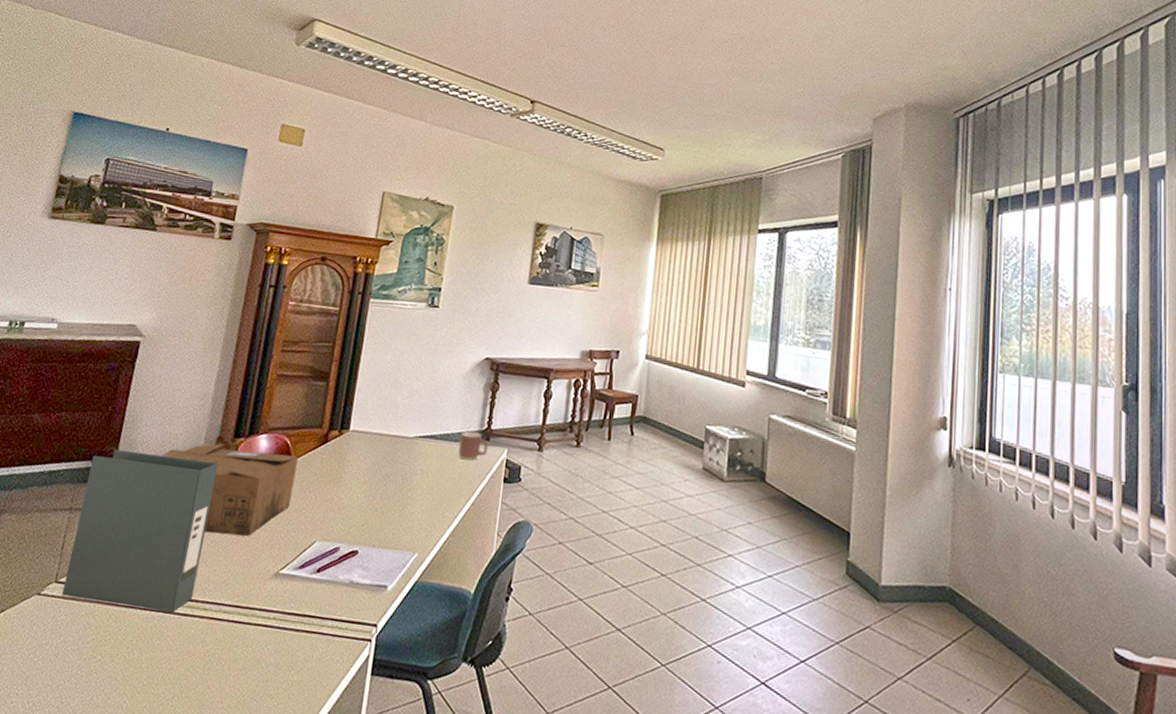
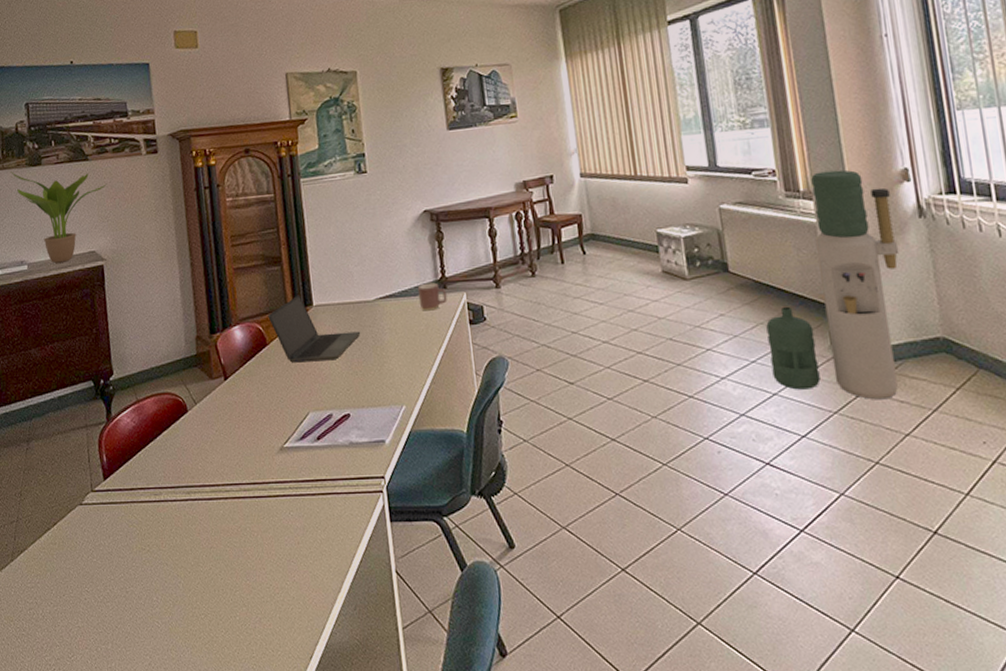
binder: present [62,450,219,613] -> none [92,359,214,502]
potted plant: none [68,224,170,330] -> present [10,171,108,263]
cardboard box: present [161,443,298,536] -> none [151,339,278,423]
laptop: none [299,415,392,491] -> present [268,294,361,362]
water cooler: none [786,403,926,639] -> present [766,170,900,400]

